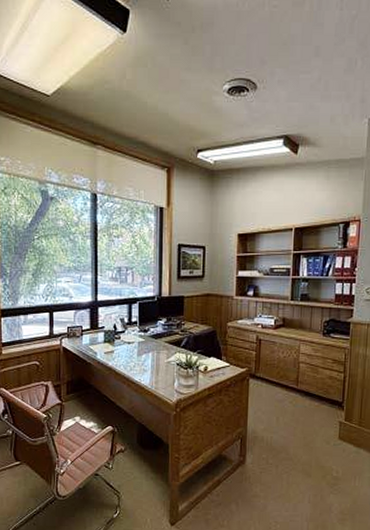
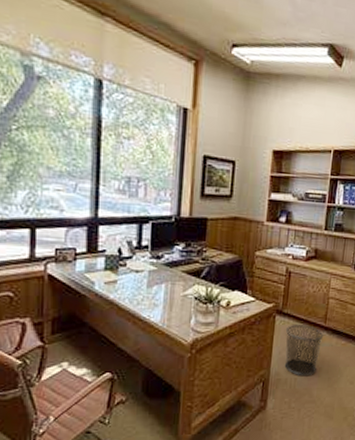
waste bin: none [259,387,297,435] -> present [284,325,324,377]

